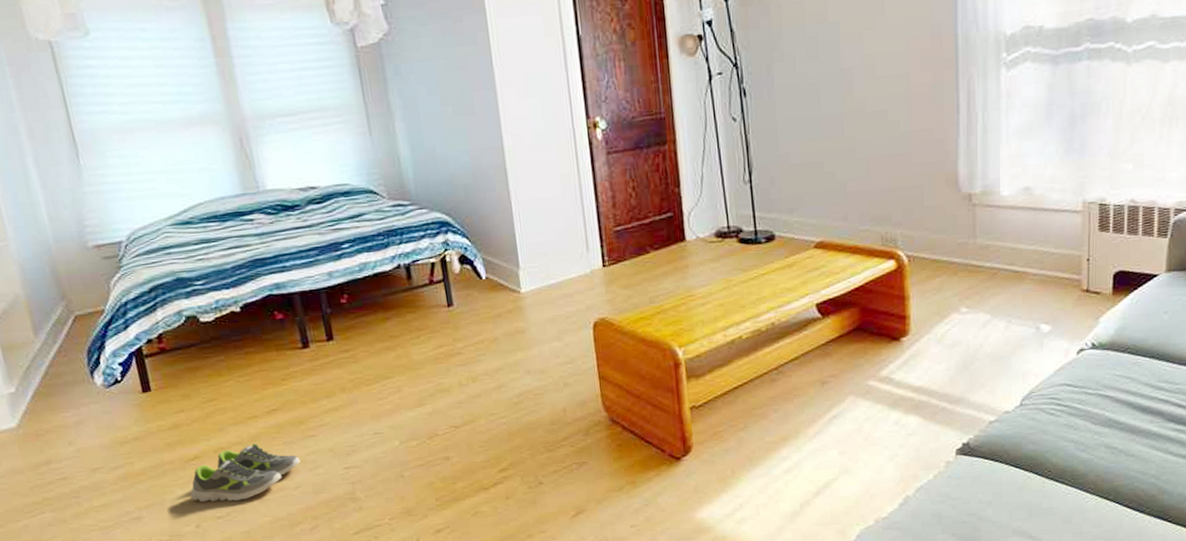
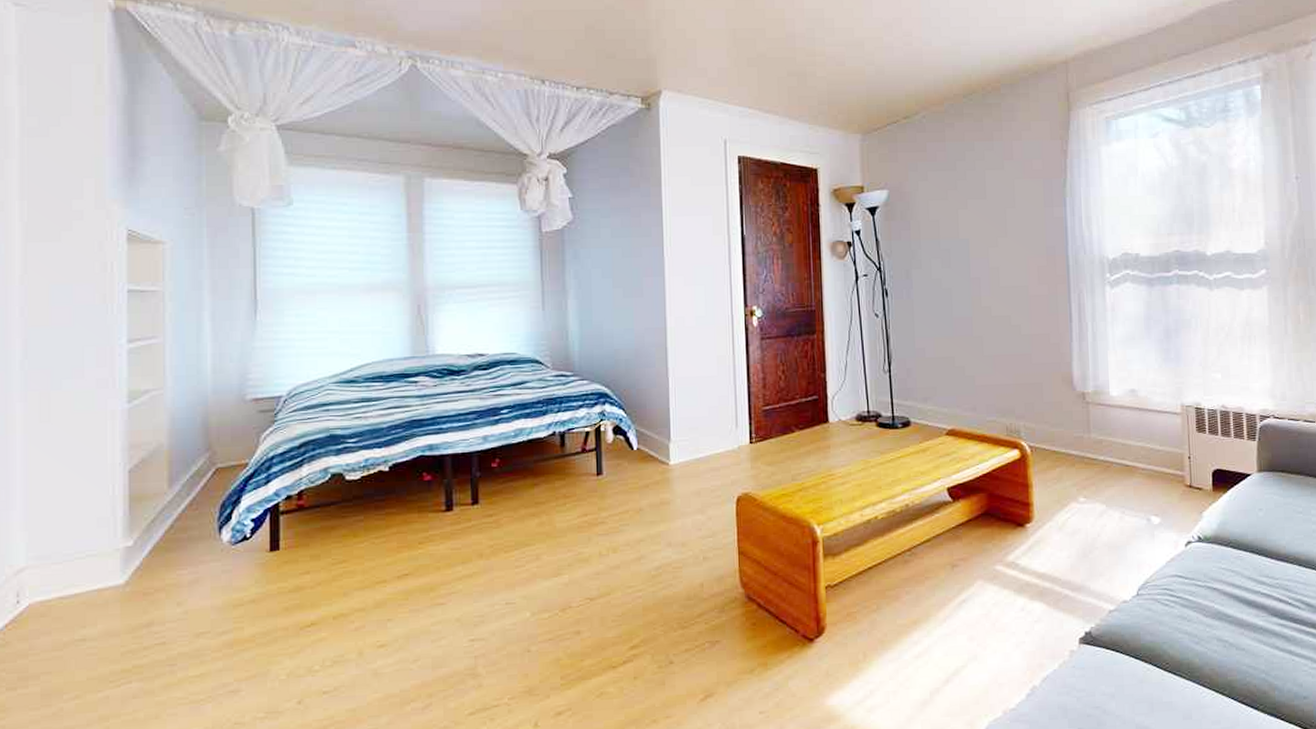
athletic shoe: present [190,443,301,502] -> none [298,610,424,675]

